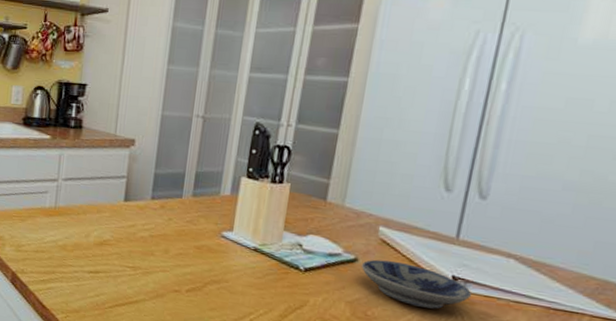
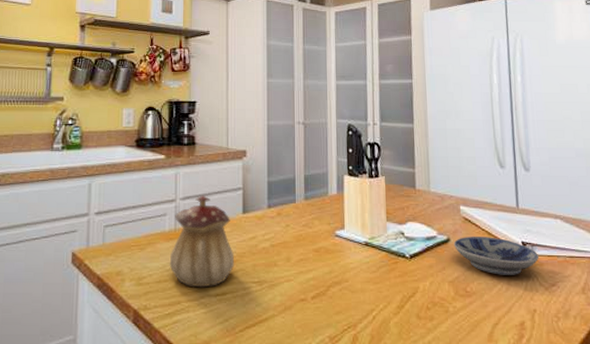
teapot: none [47,178,111,264] -> present [169,195,235,288]

